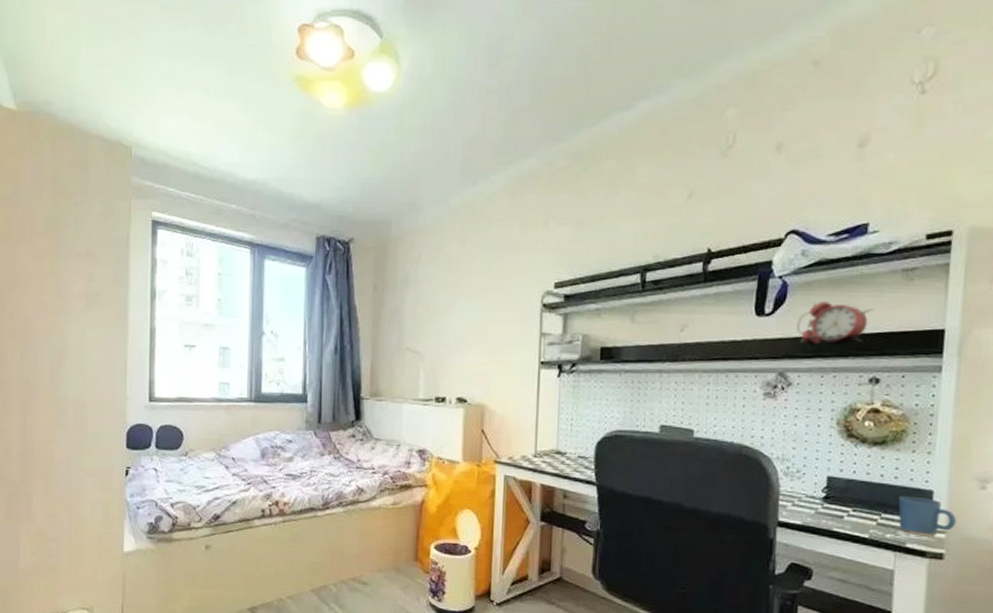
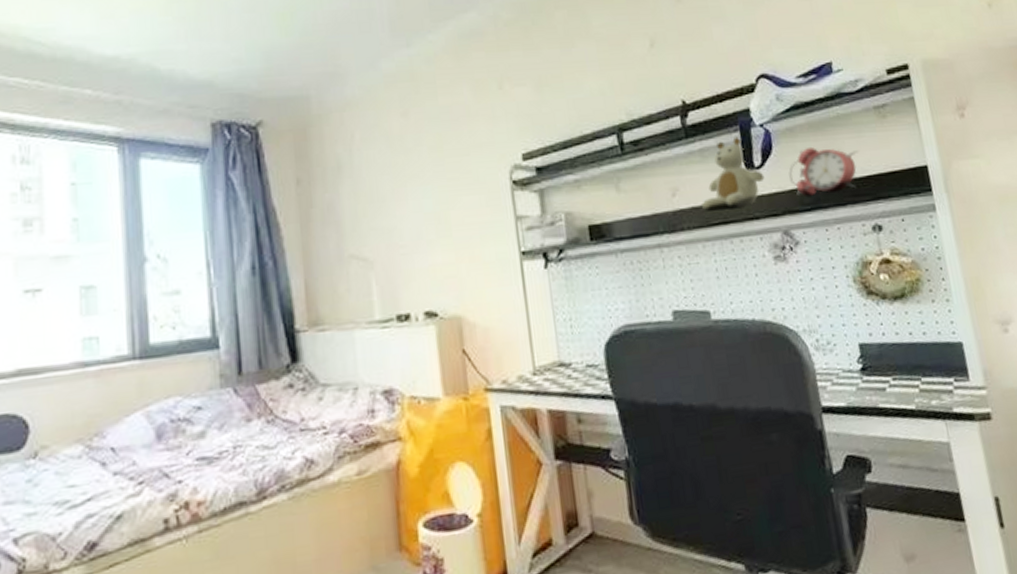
stuffed bear: none [706,285,772,348] -> present [702,136,765,212]
mug: present [898,496,956,536] -> none [933,351,993,396]

